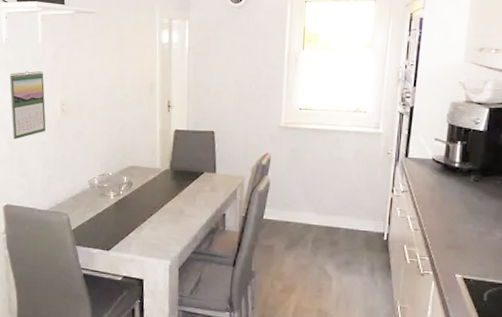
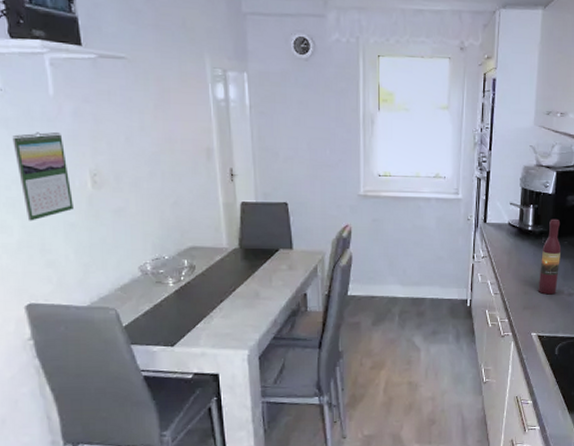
wine bottle: none [465,156,494,236] -> present [539,218,562,295]

